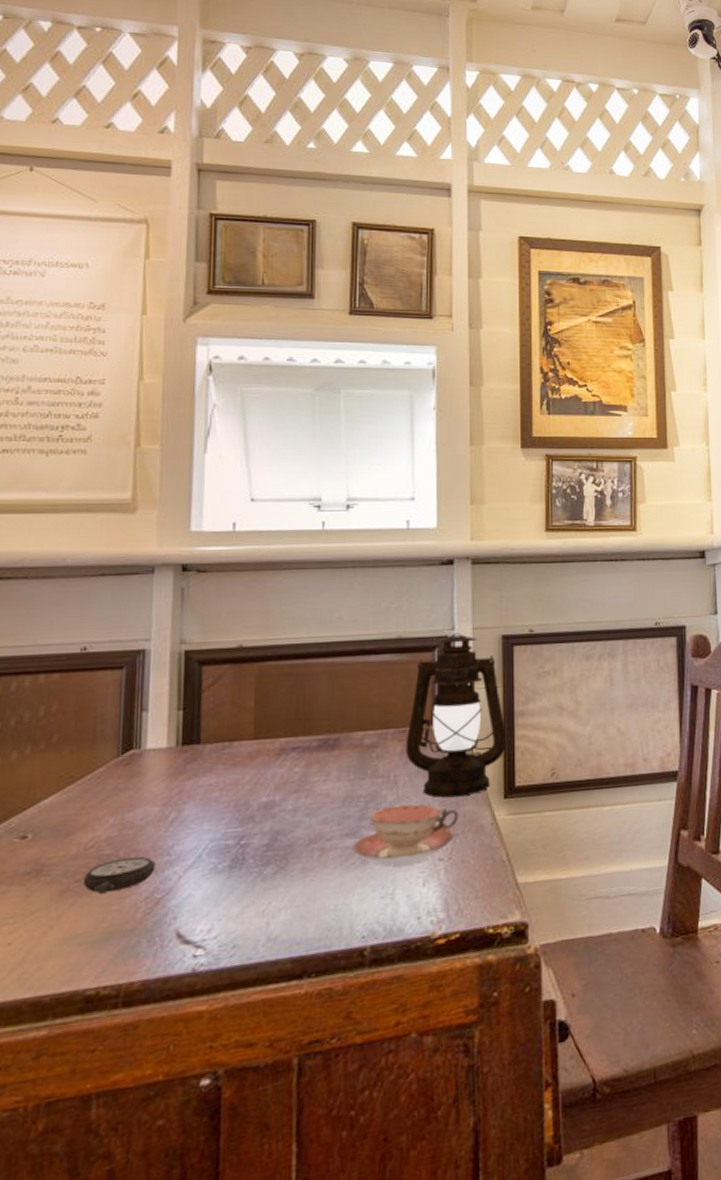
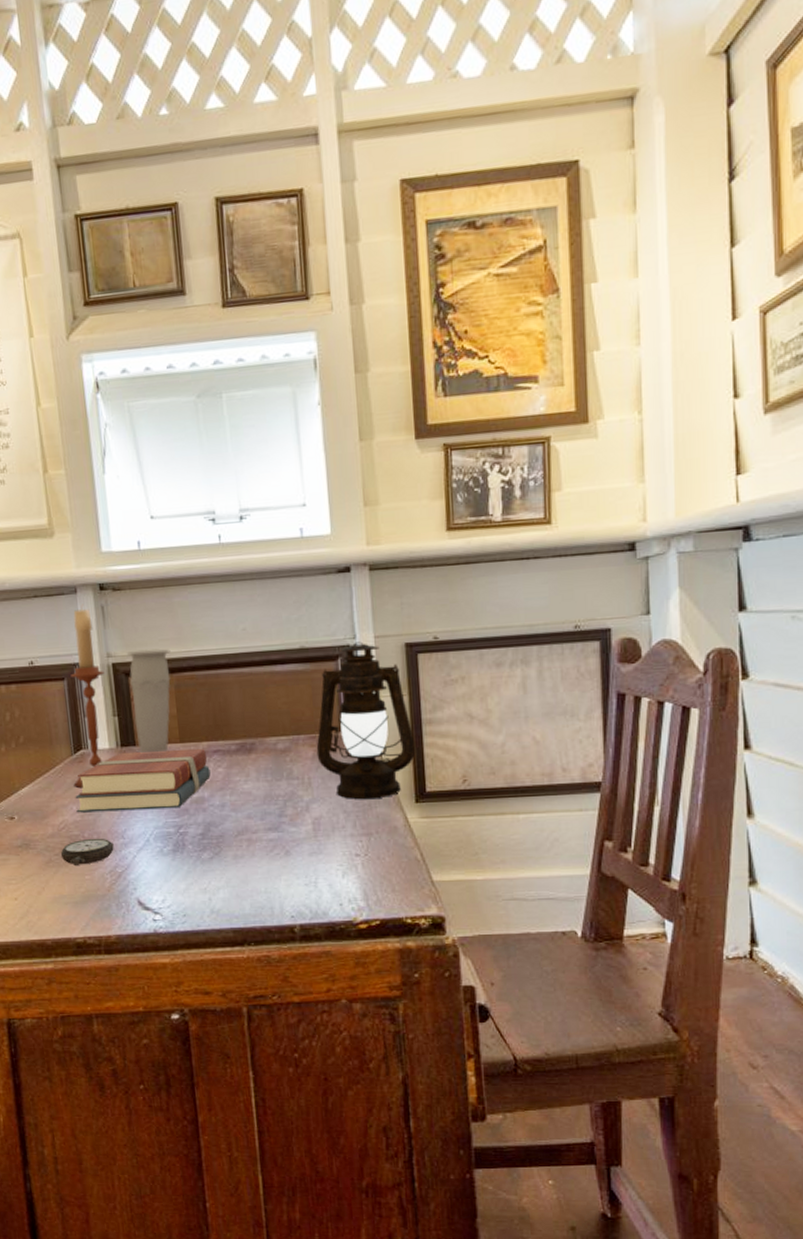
books: none [113,745,285,827] -> present [75,748,211,813]
candlestick: none [114,585,174,795] -> present [70,604,105,787]
vase: none [202,635,256,752] -> present [127,648,171,753]
teacup: present [352,803,459,866] -> none [275,804,372,859]

